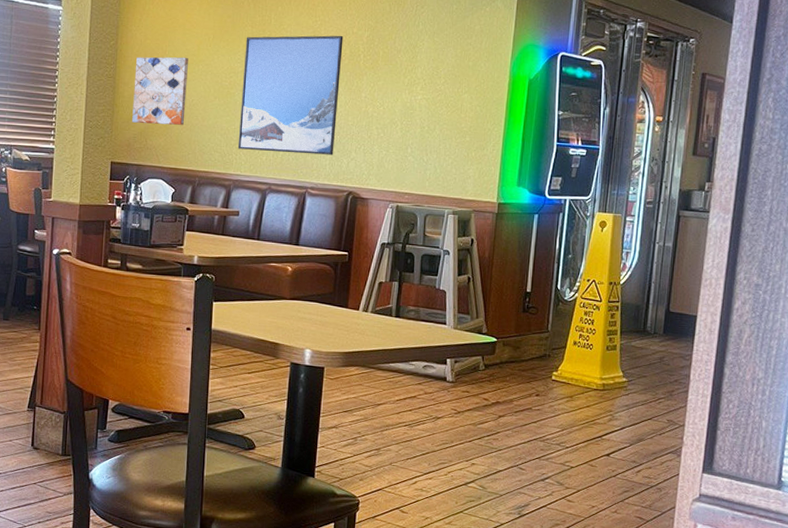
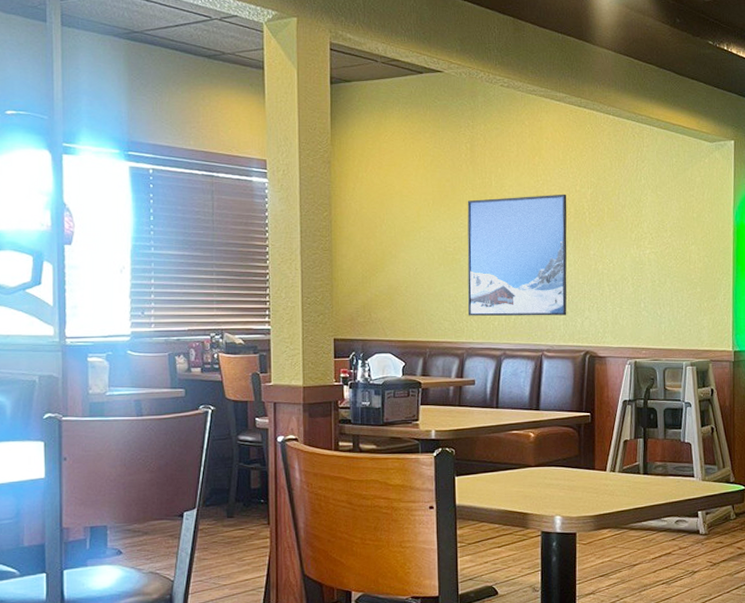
wall art: present [132,57,188,125] -> none [352,224,410,296]

